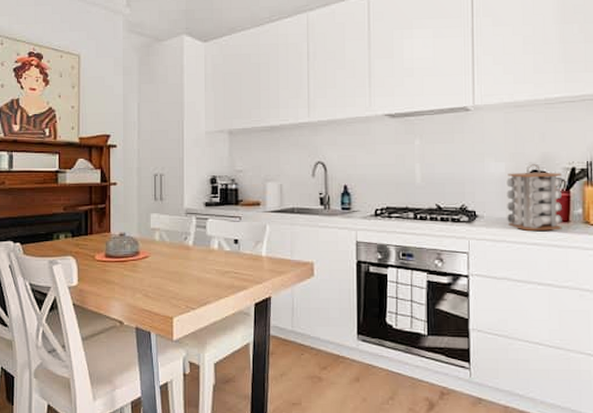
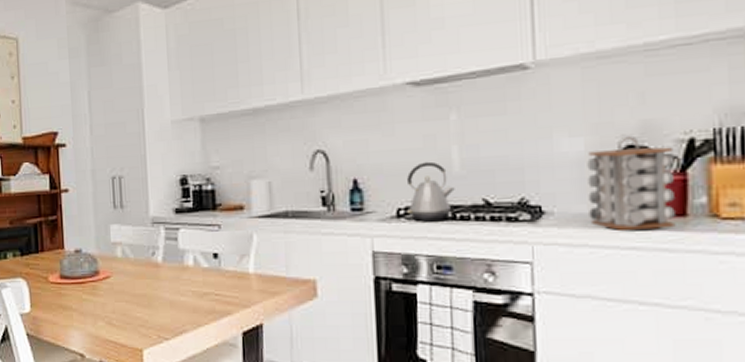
kettle: none [381,174,417,220] -> present [406,161,455,222]

